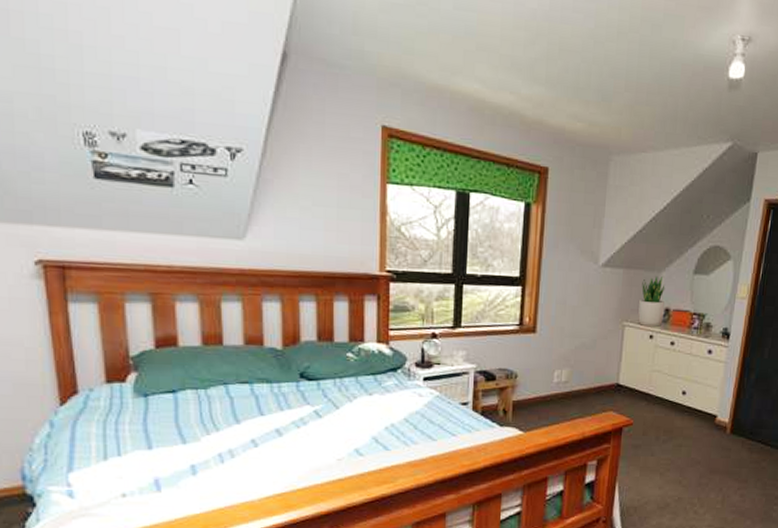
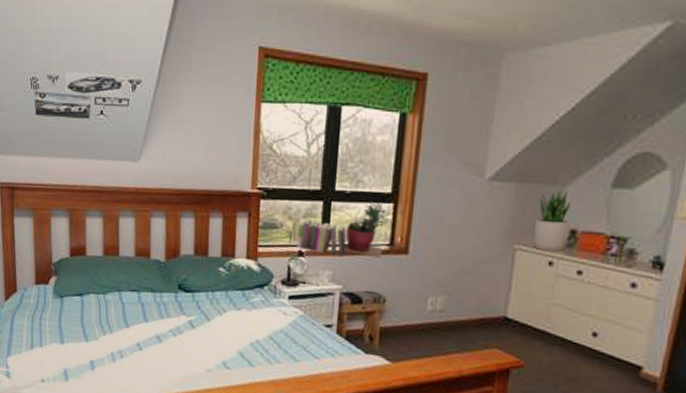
books: none [430,302,479,337] -> present [296,219,346,257]
succulent plant: none [477,284,517,338] -> present [344,201,388,259]

